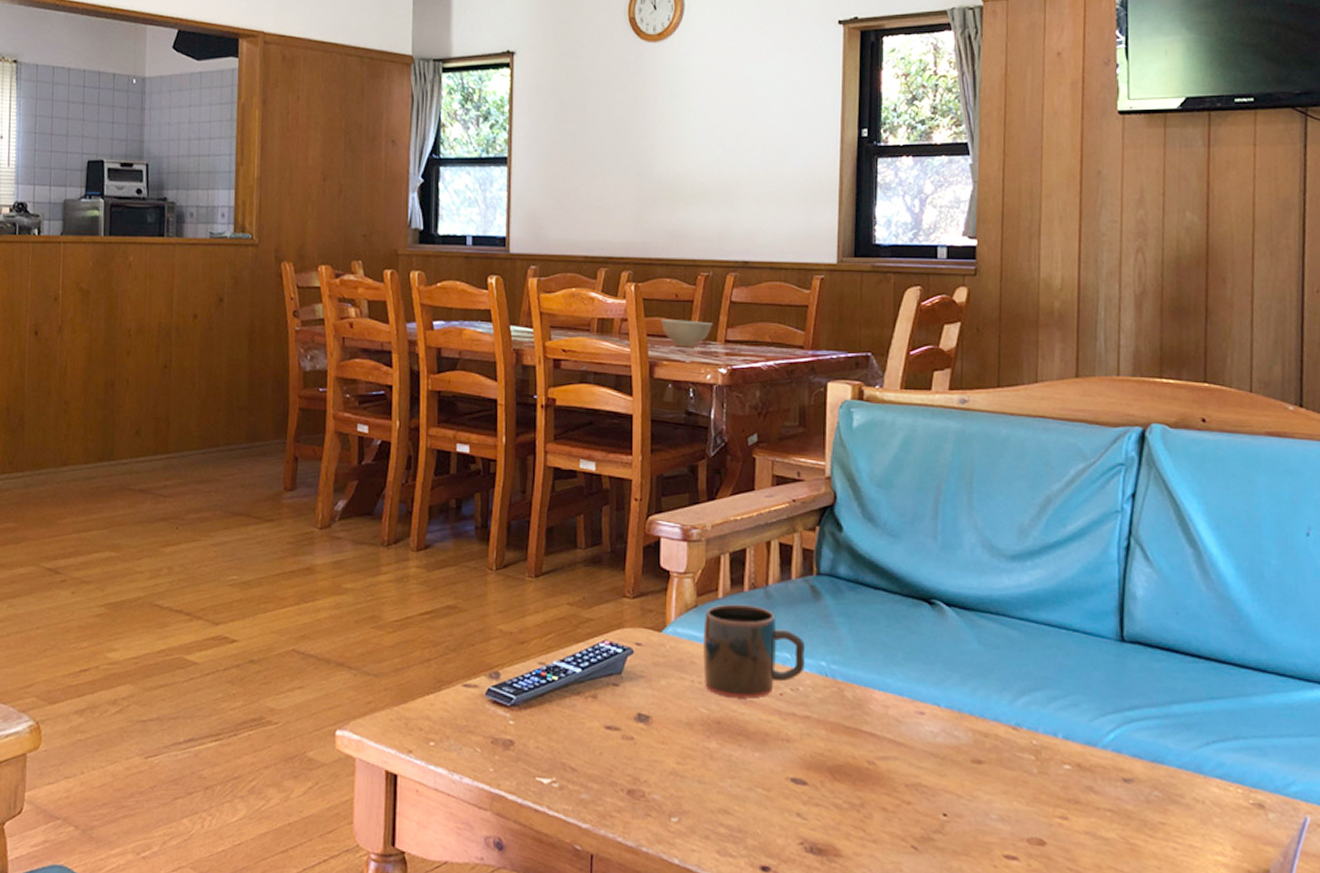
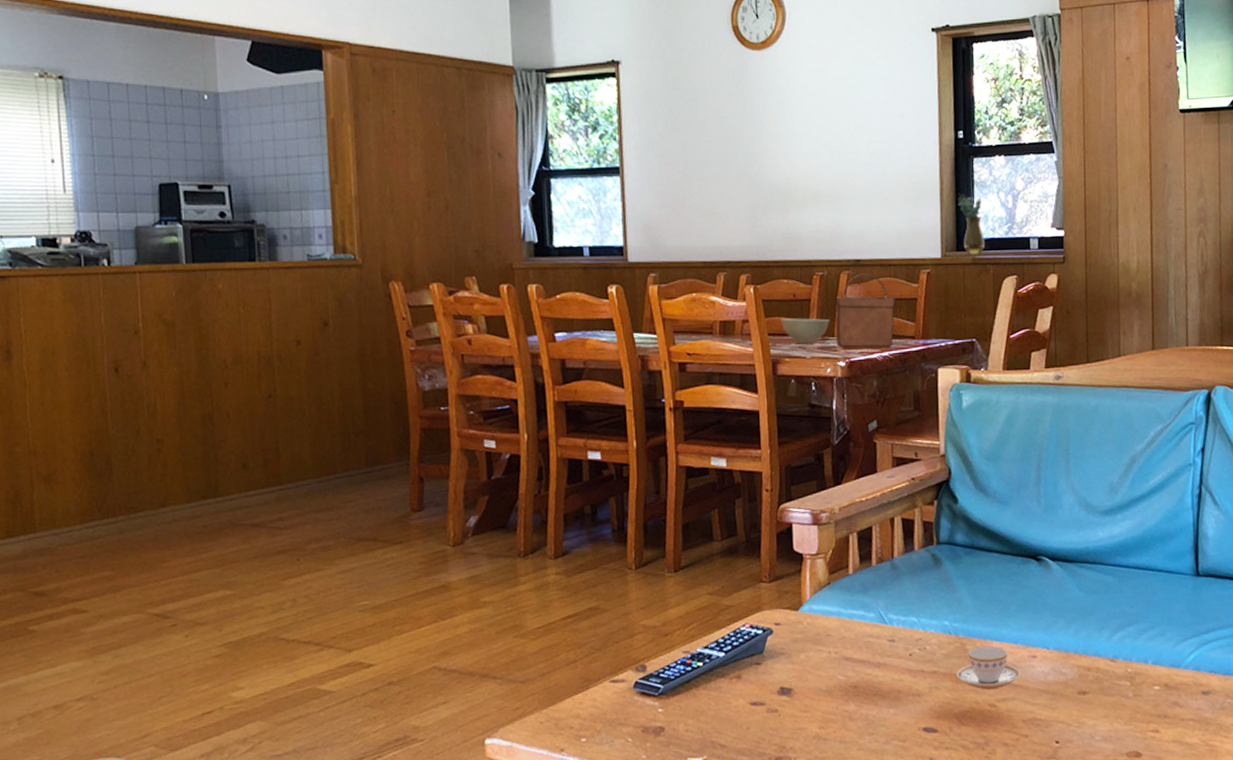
mug: present [703,604,805,699] -> none [837,577,930,663]
handbag: none [718,276,784,358] -> present [835,273,896,349]
teacup: none [832,694,906,744] -> present [956,645,1021,689]
vase: none [858,195,886,262] -> present [958,193,985,255]

